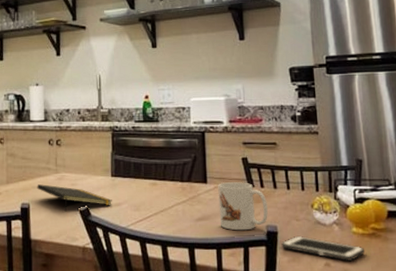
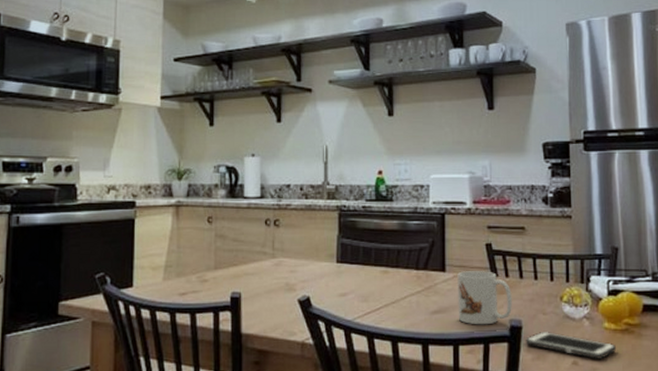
notepad: present [37,184,112,212] -> none [250,271,337,302]

